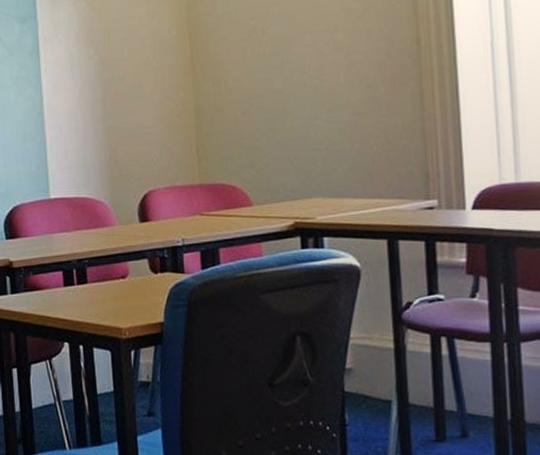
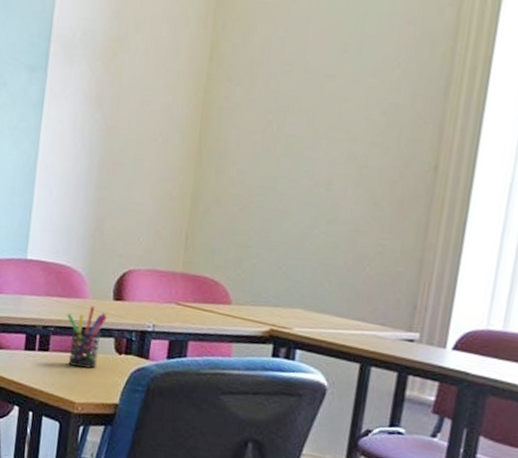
pen holder: none [99,231,137,294] -> present [67,305,107,369]

